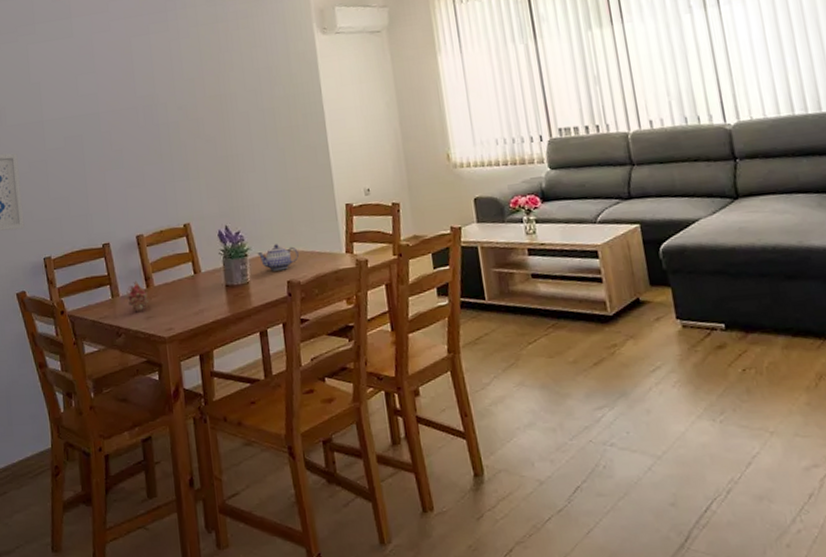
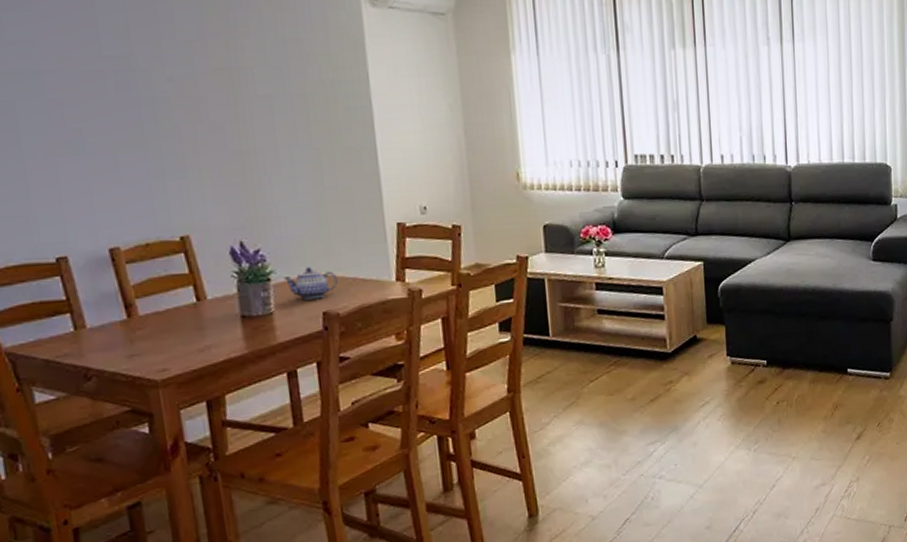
fruit: present [126,280,149,312] -> none [97,307,132,349]

